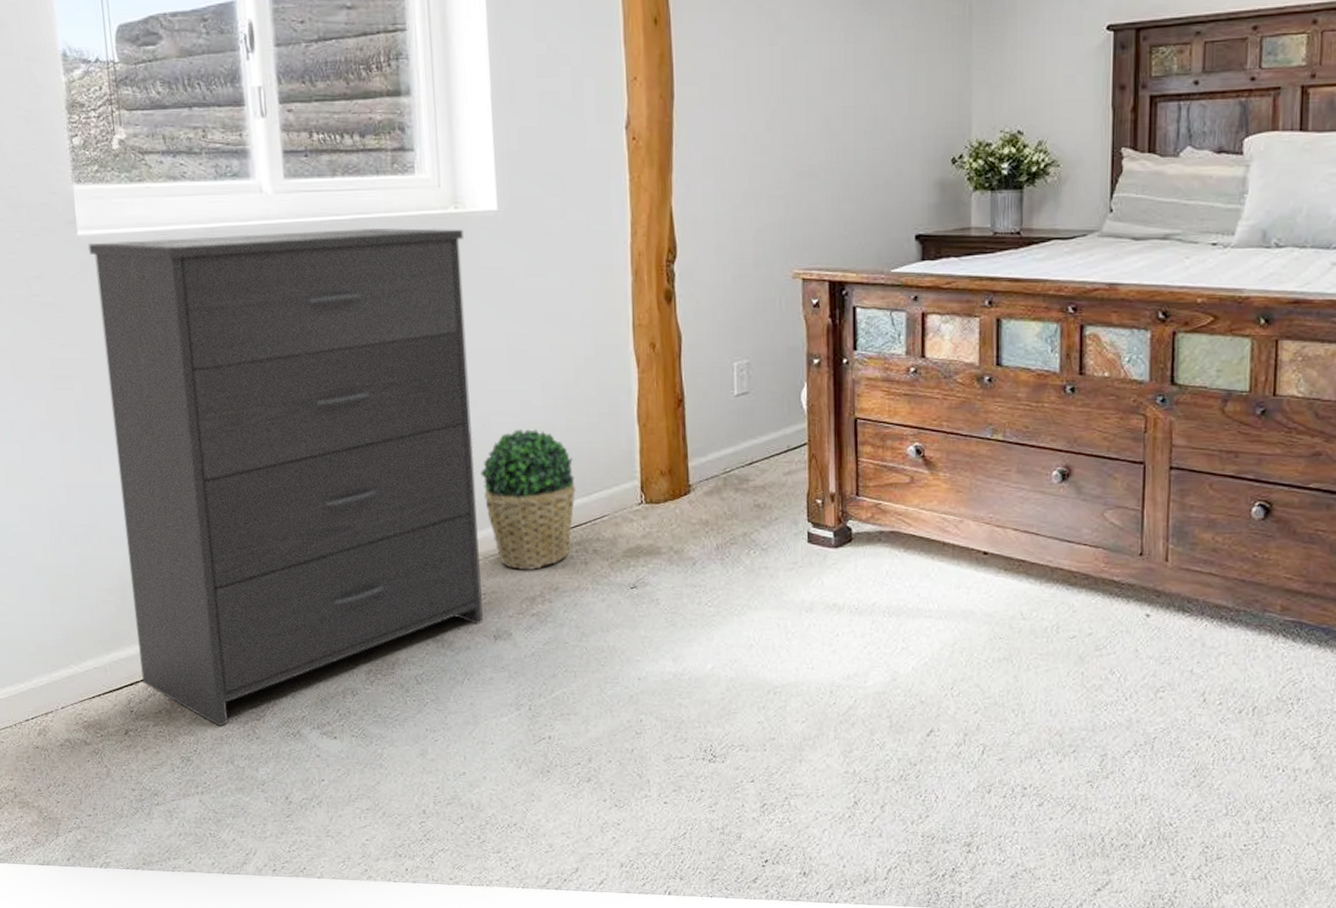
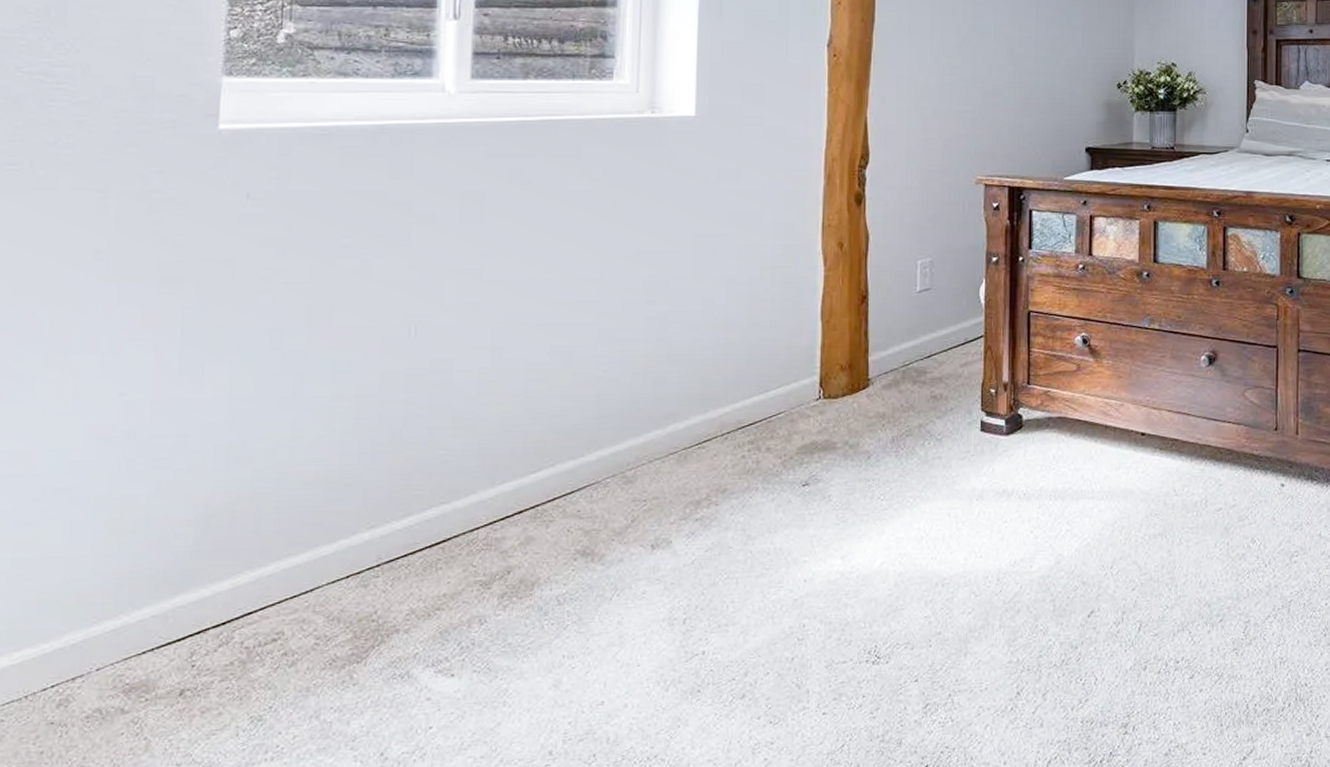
dresser: present [87,228,483,727] -> none [214,130,659,675]
potted plant: present [480,429,577,571] -> none [653,328,754,474]

